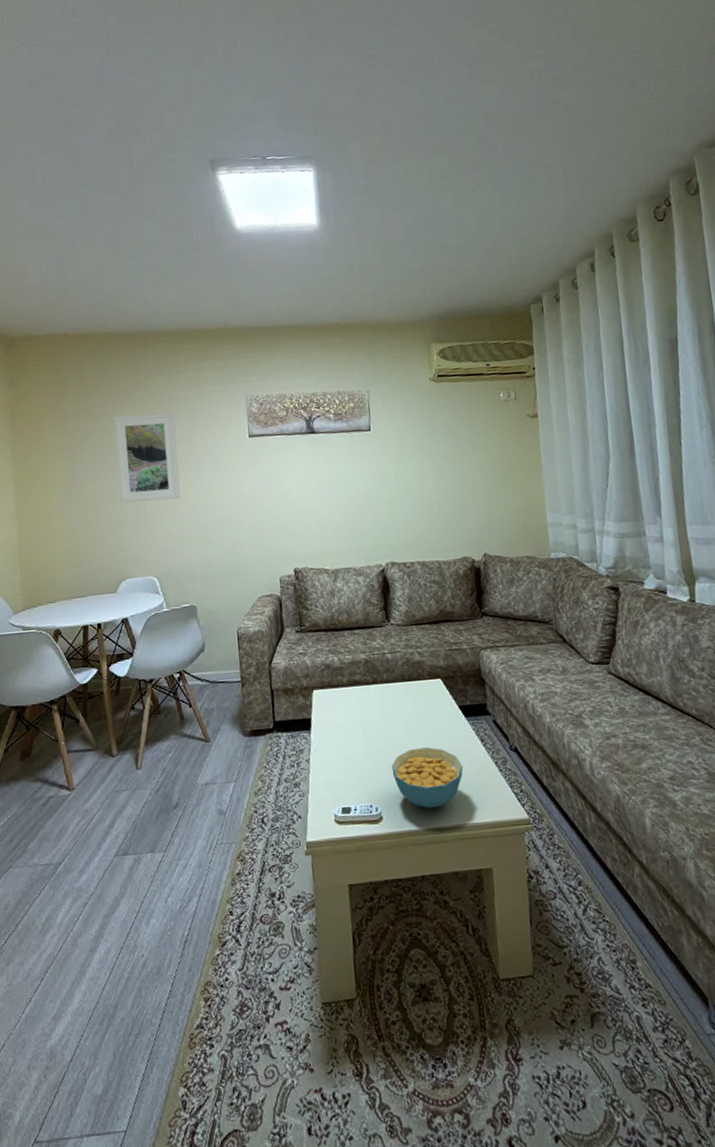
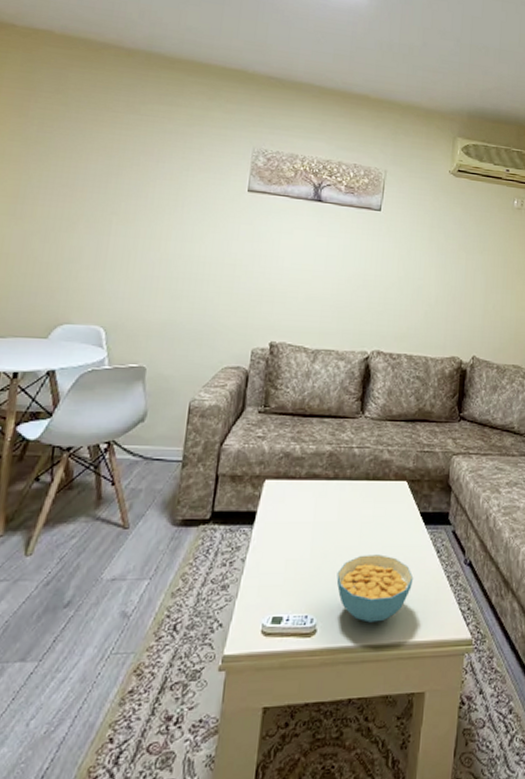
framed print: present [113,413,181,503] -> none [77,137,166,243]

